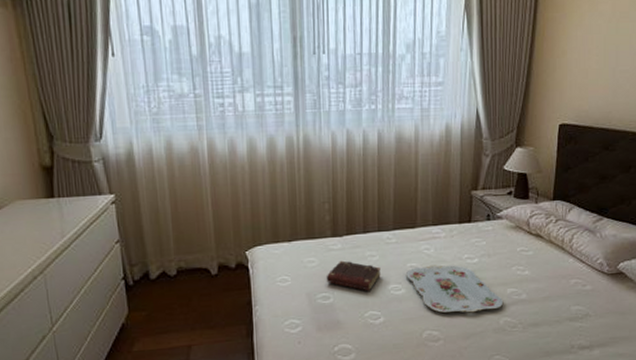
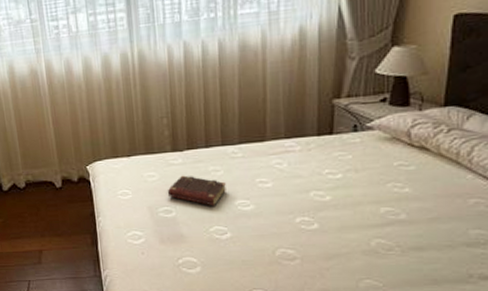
serving tray: present [405,265,503,313] -> none [254,180,374,232]

